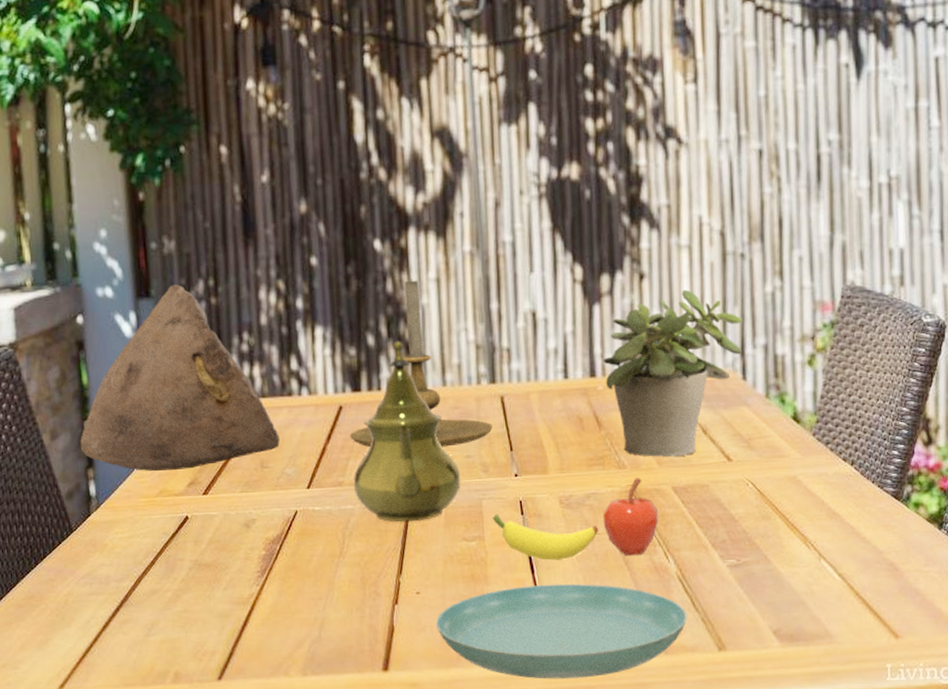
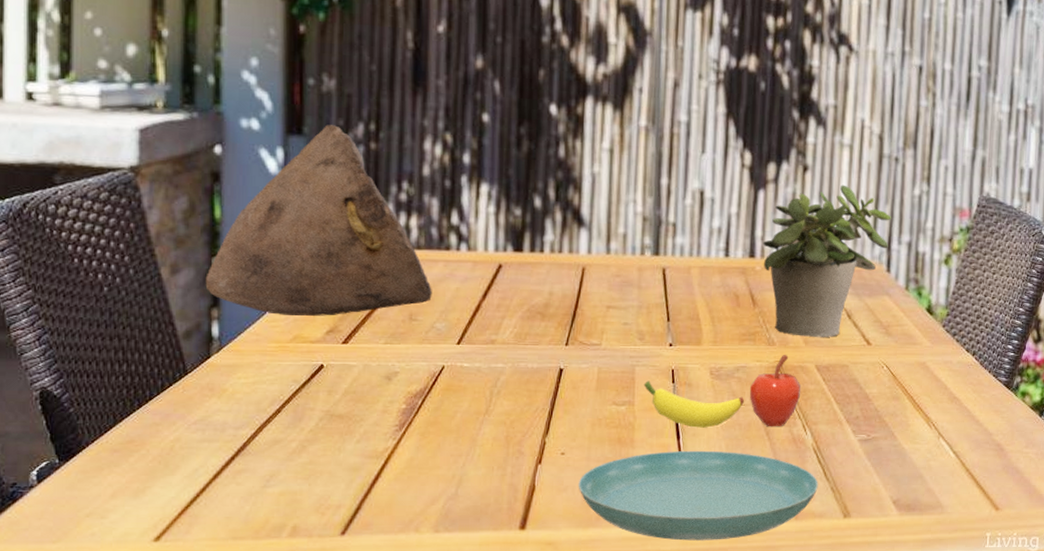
candle holder: present [349,279,493,448] -> none [506,146,652,313]
teapot: present [353,341,461,522] -> none [506,205,617,384]

